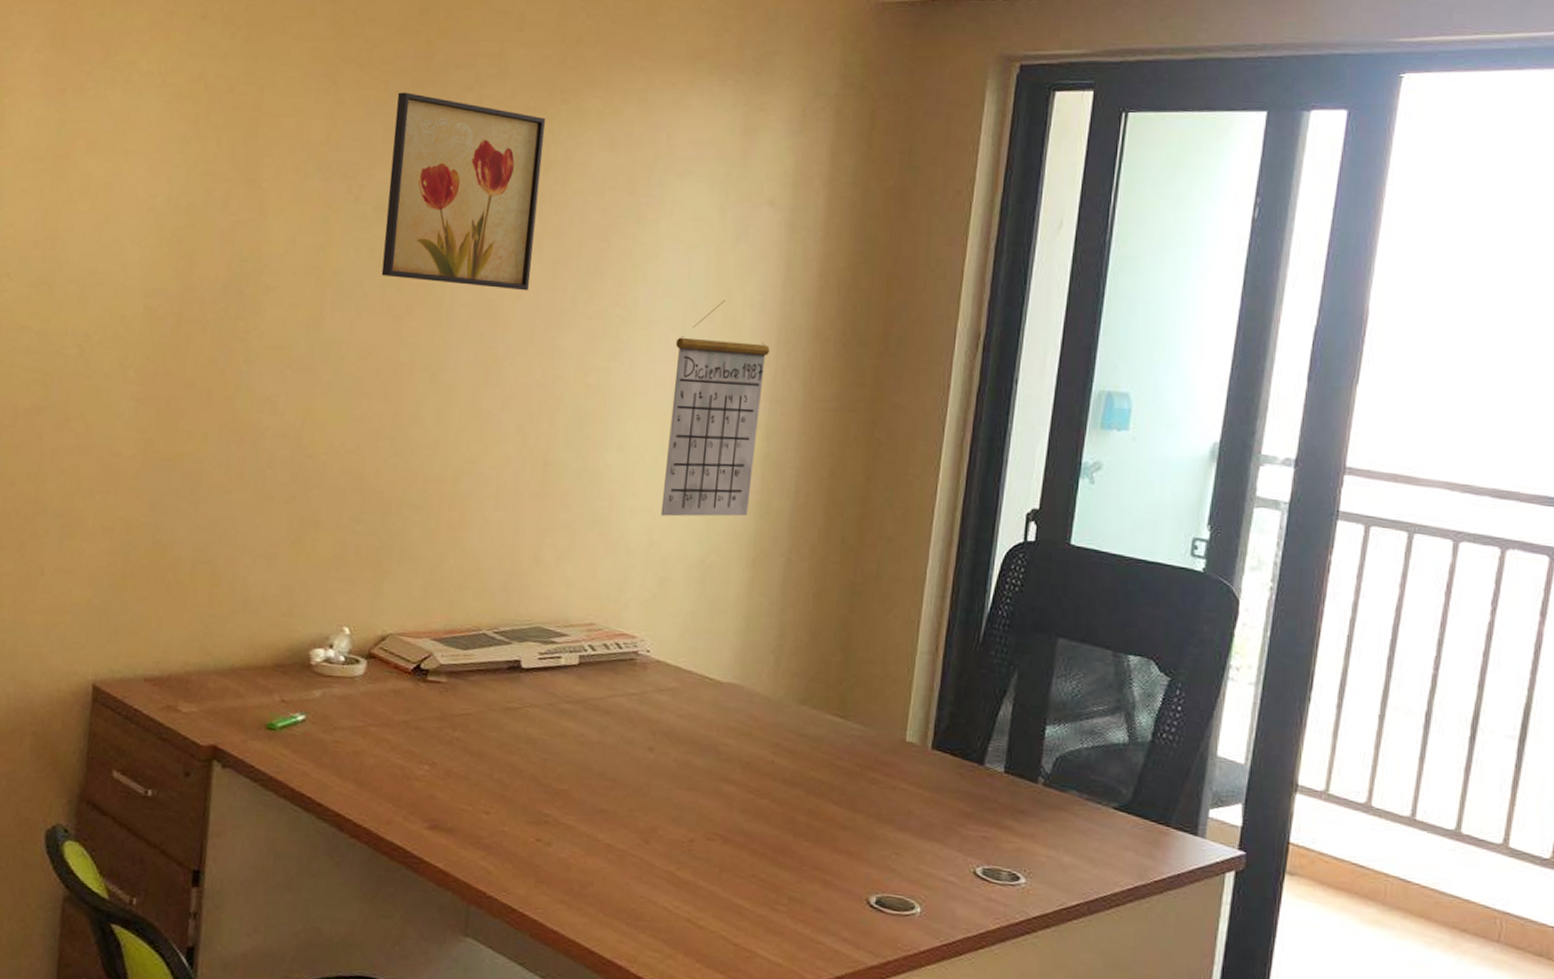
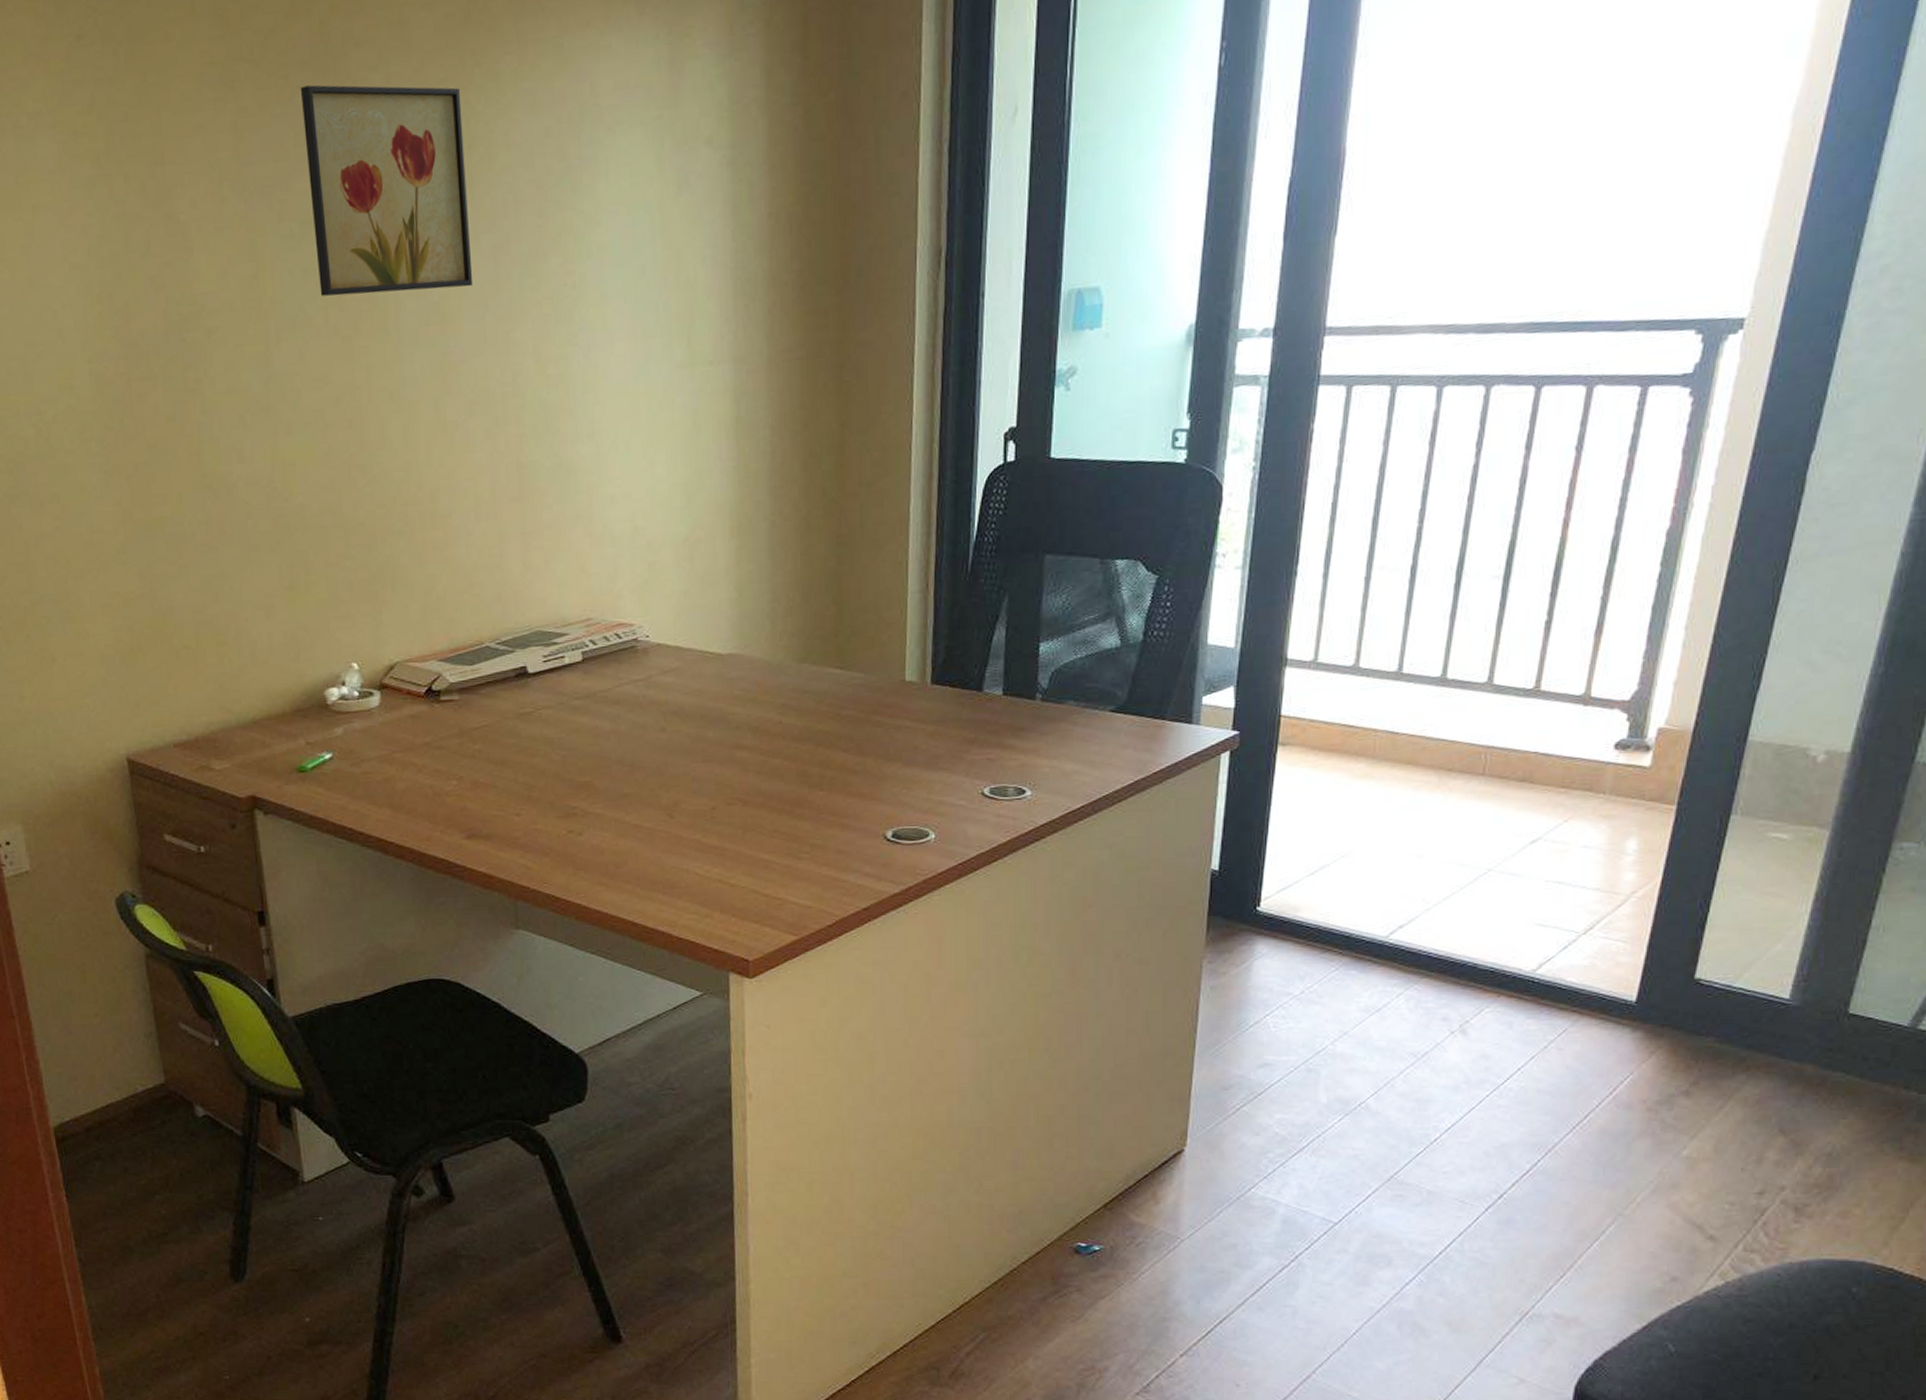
calendar: present [660,300,771,517] -> none [630,260,728,499]

